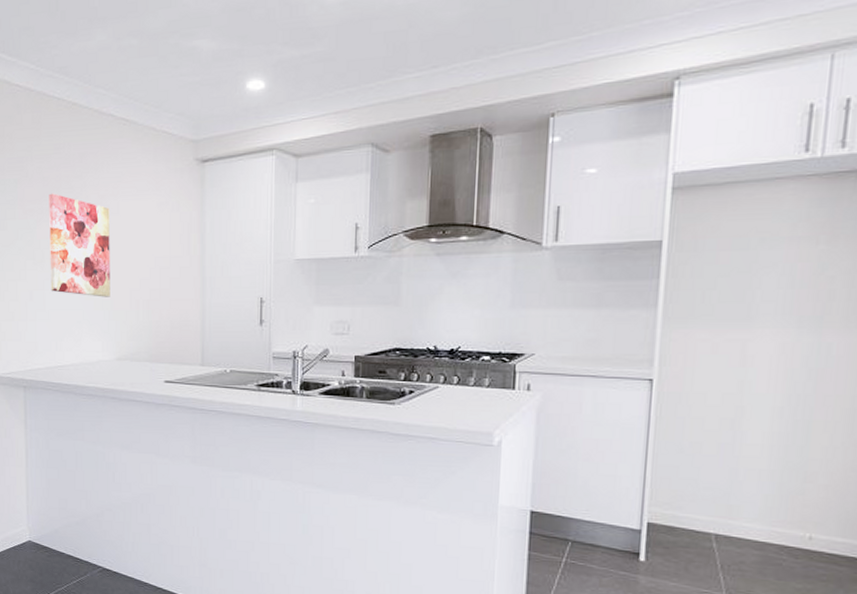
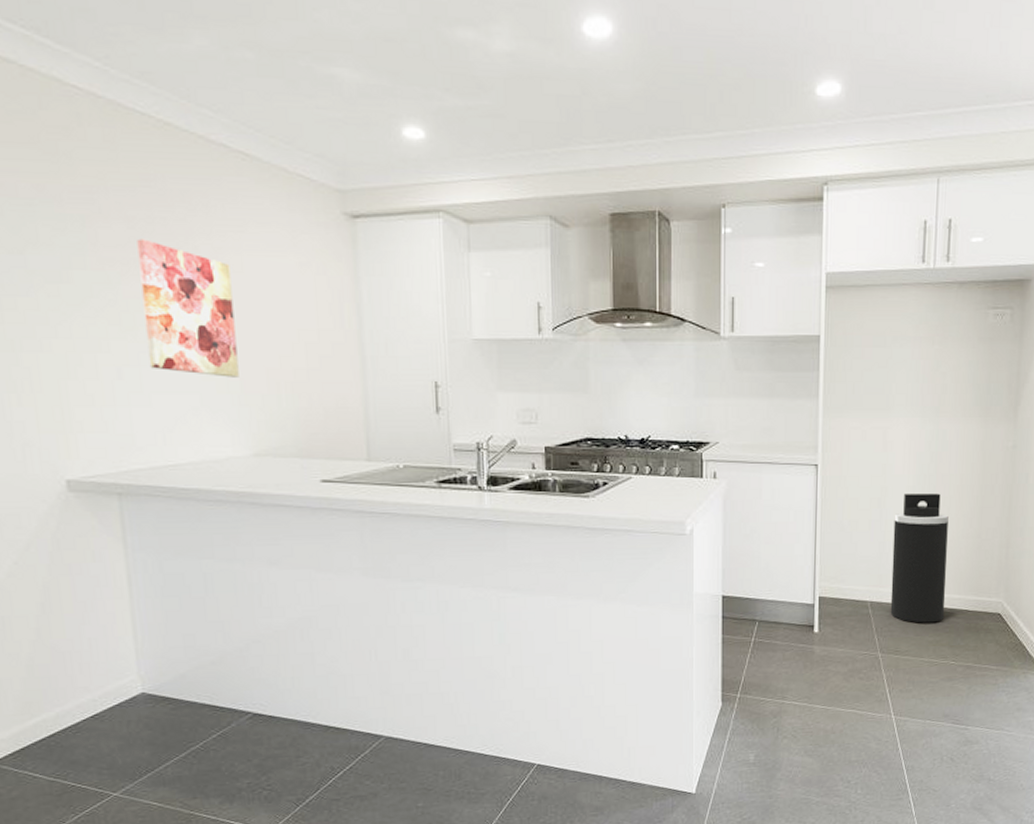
trash can: none [742,416,832,568] -> present [890,493,949,623]

